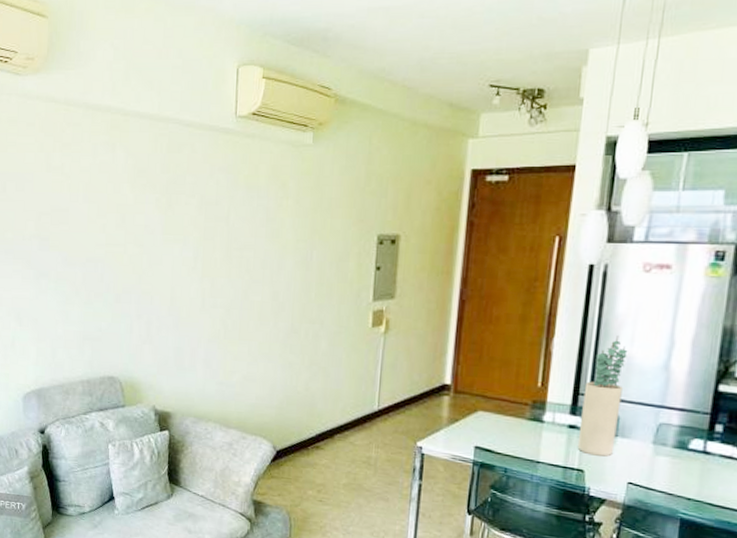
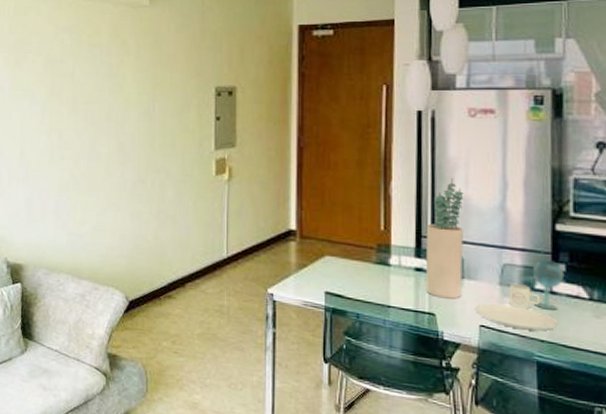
plate: none [625,462,709,490] -> present [476,304,560,331]
mug: none [660,442,694,469] -> present [508,283,541,310]
wine glass: none [686,420,720,470] -> present [532,260,563,310]

